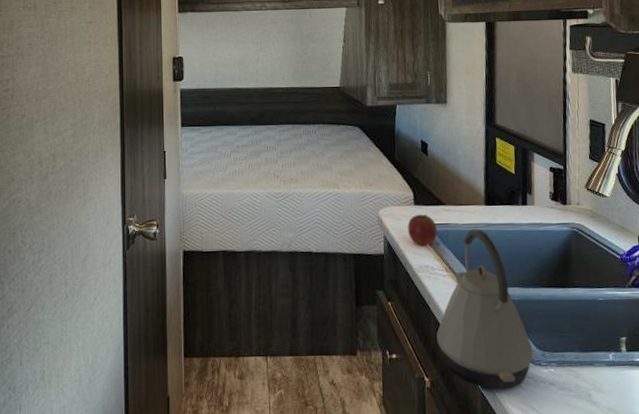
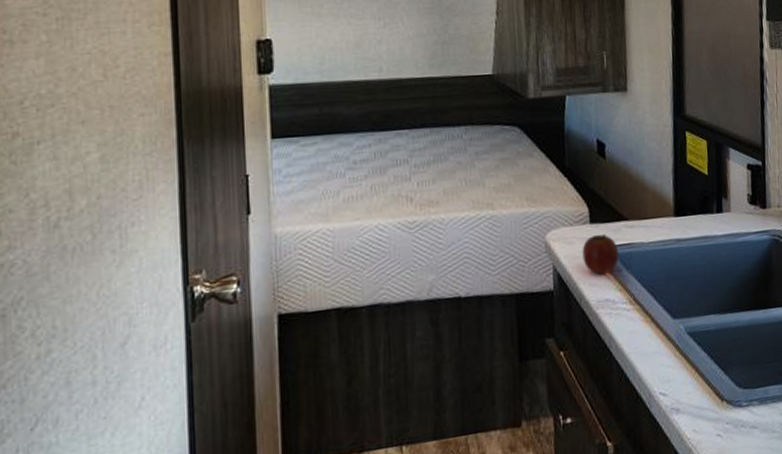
kettle: present [436,229,533,390] -> none [620,247,733,445]

